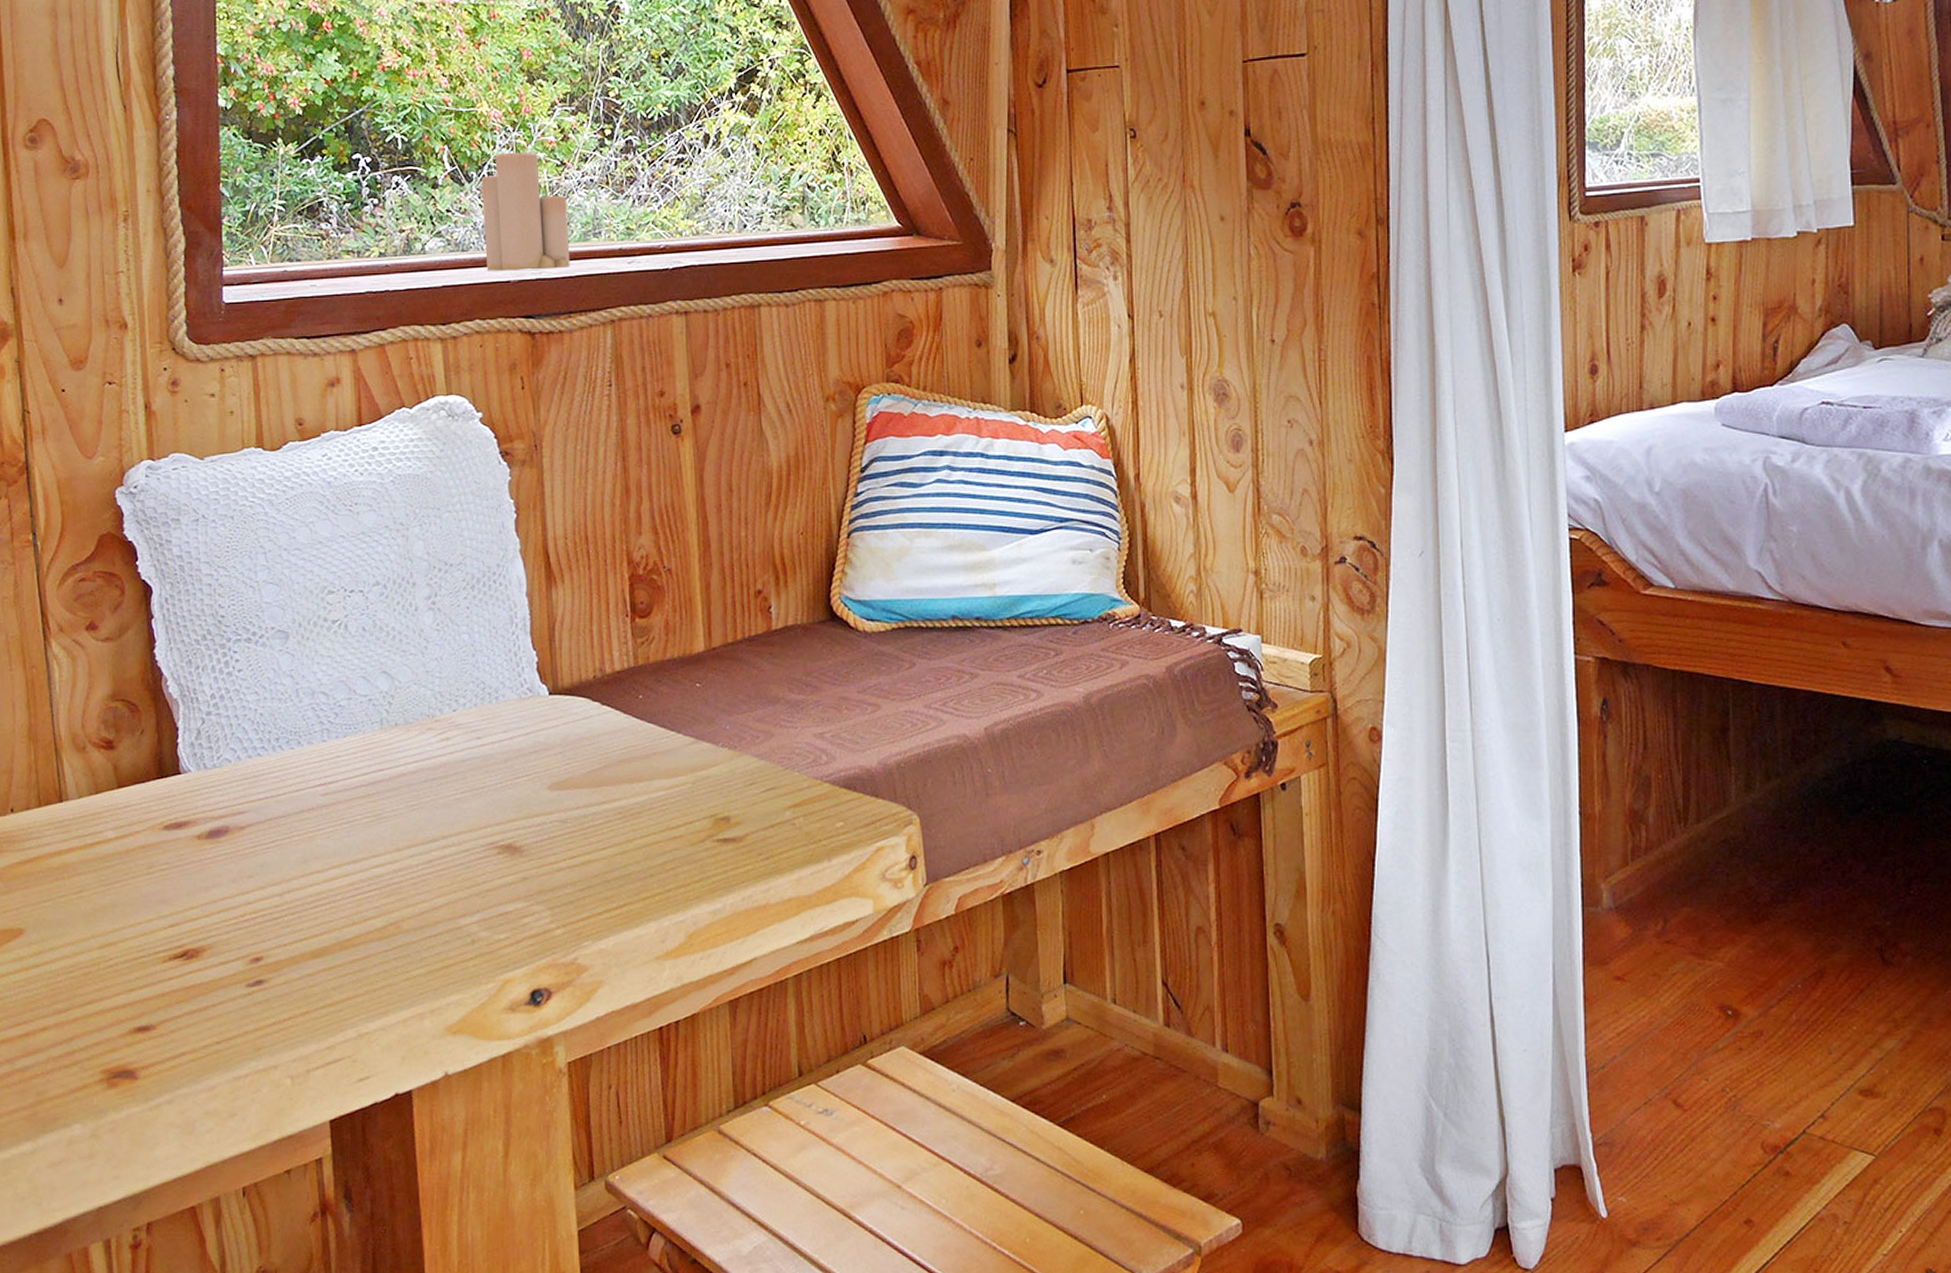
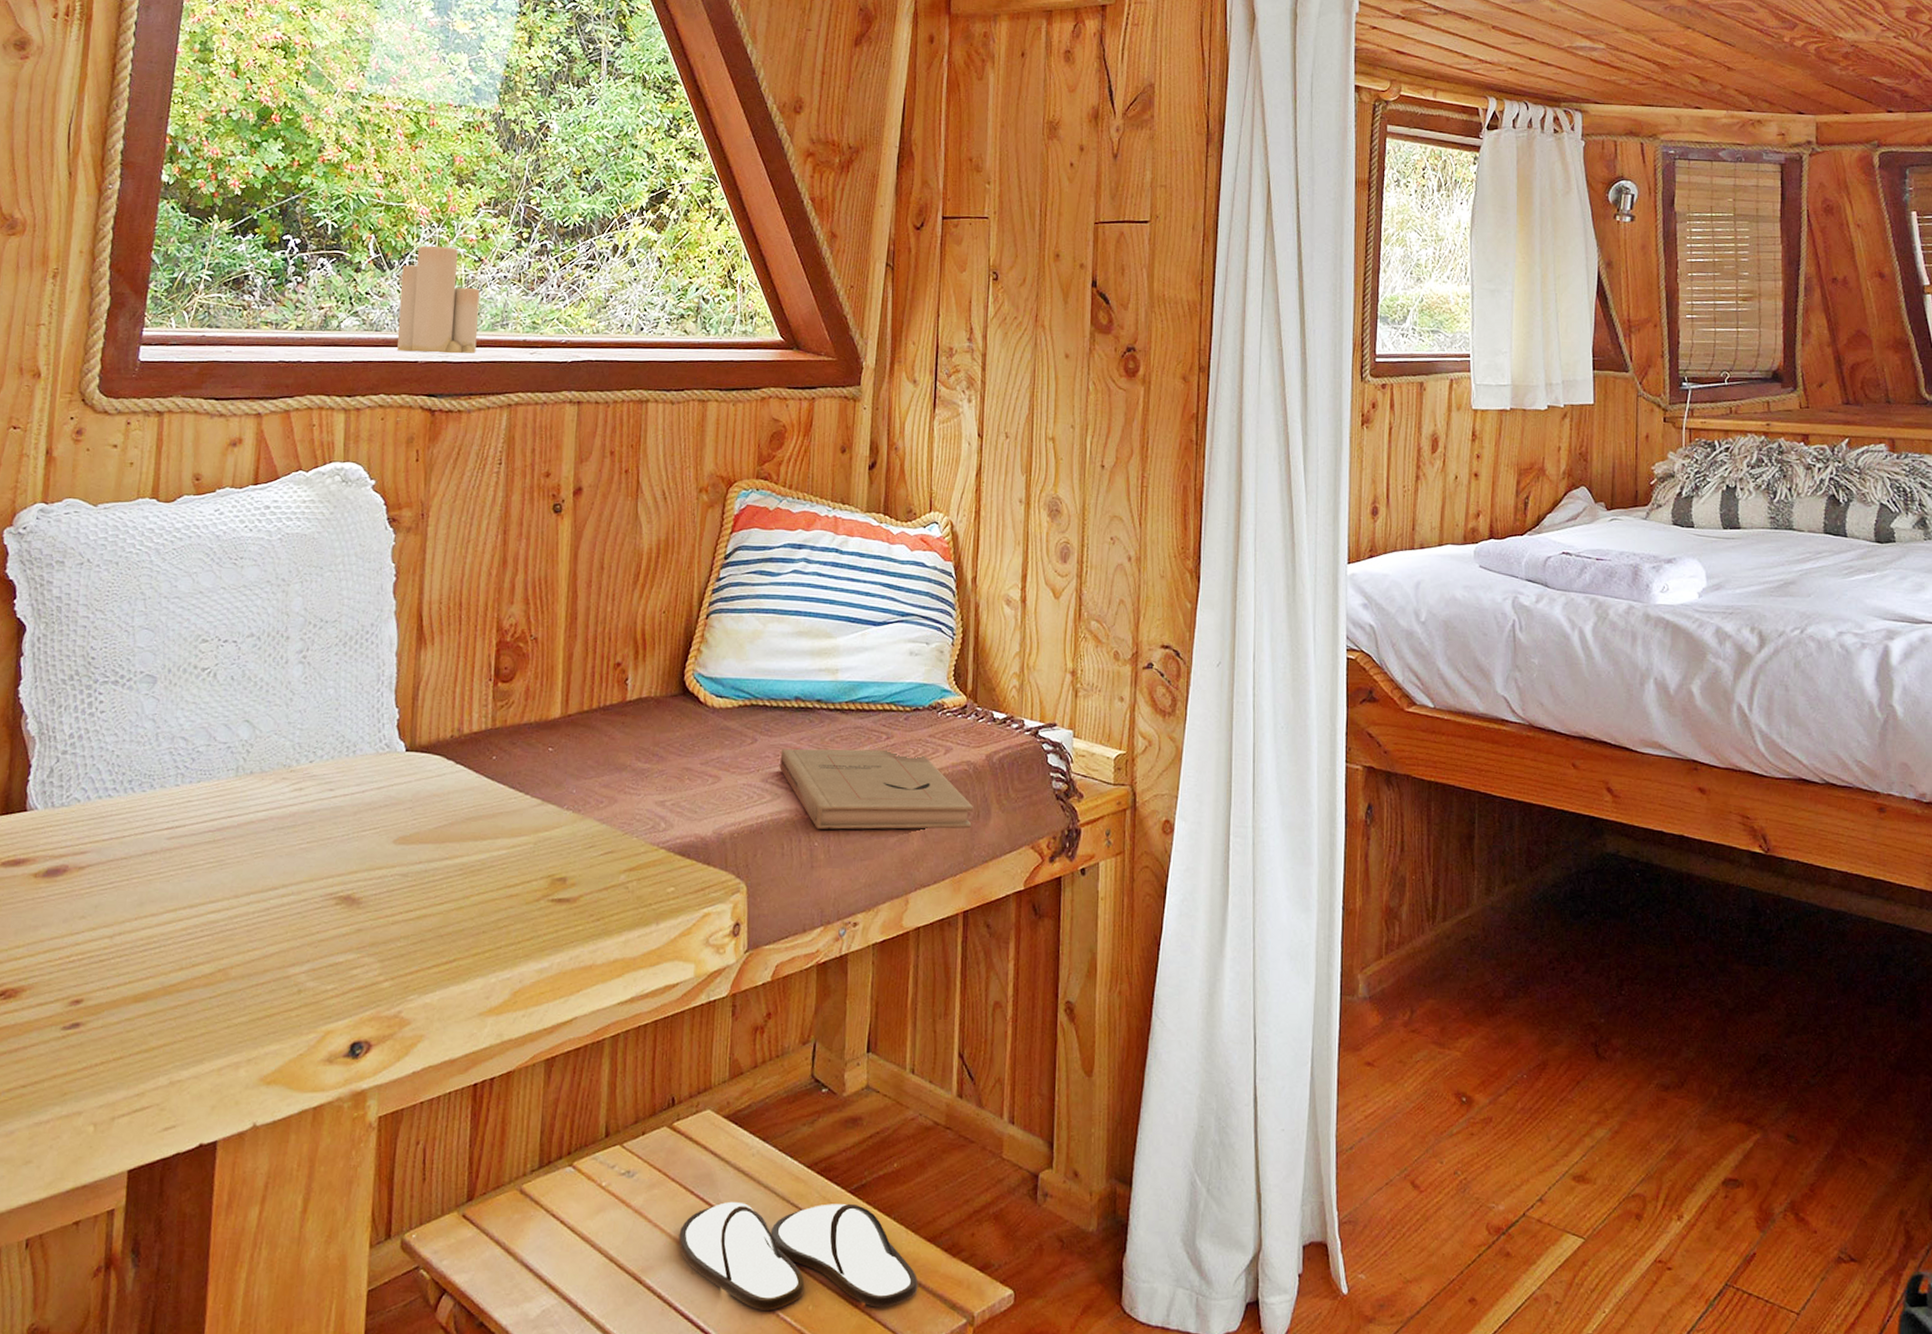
slippers: none [884,1136,1139,1243] -> present [678,1201,918,1310]
book: none [942,667,1157,754] -> present [780,748,973,830]

